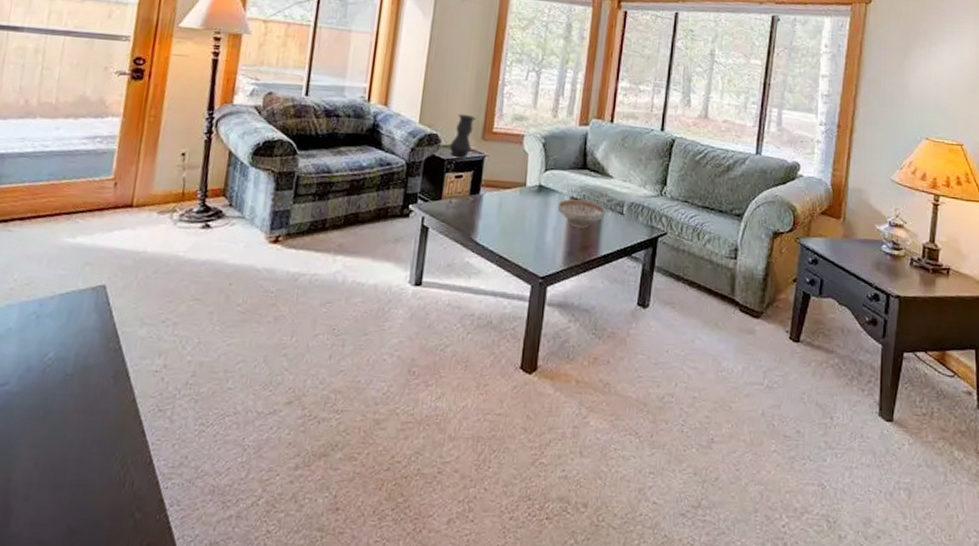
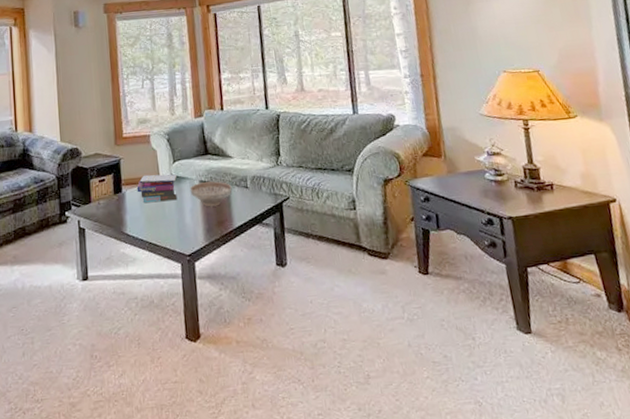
vase: present [450,113,477,158] -> none [89,126,108,165]
books: none [497,179,547,214] -> present [136,174,177,204]

